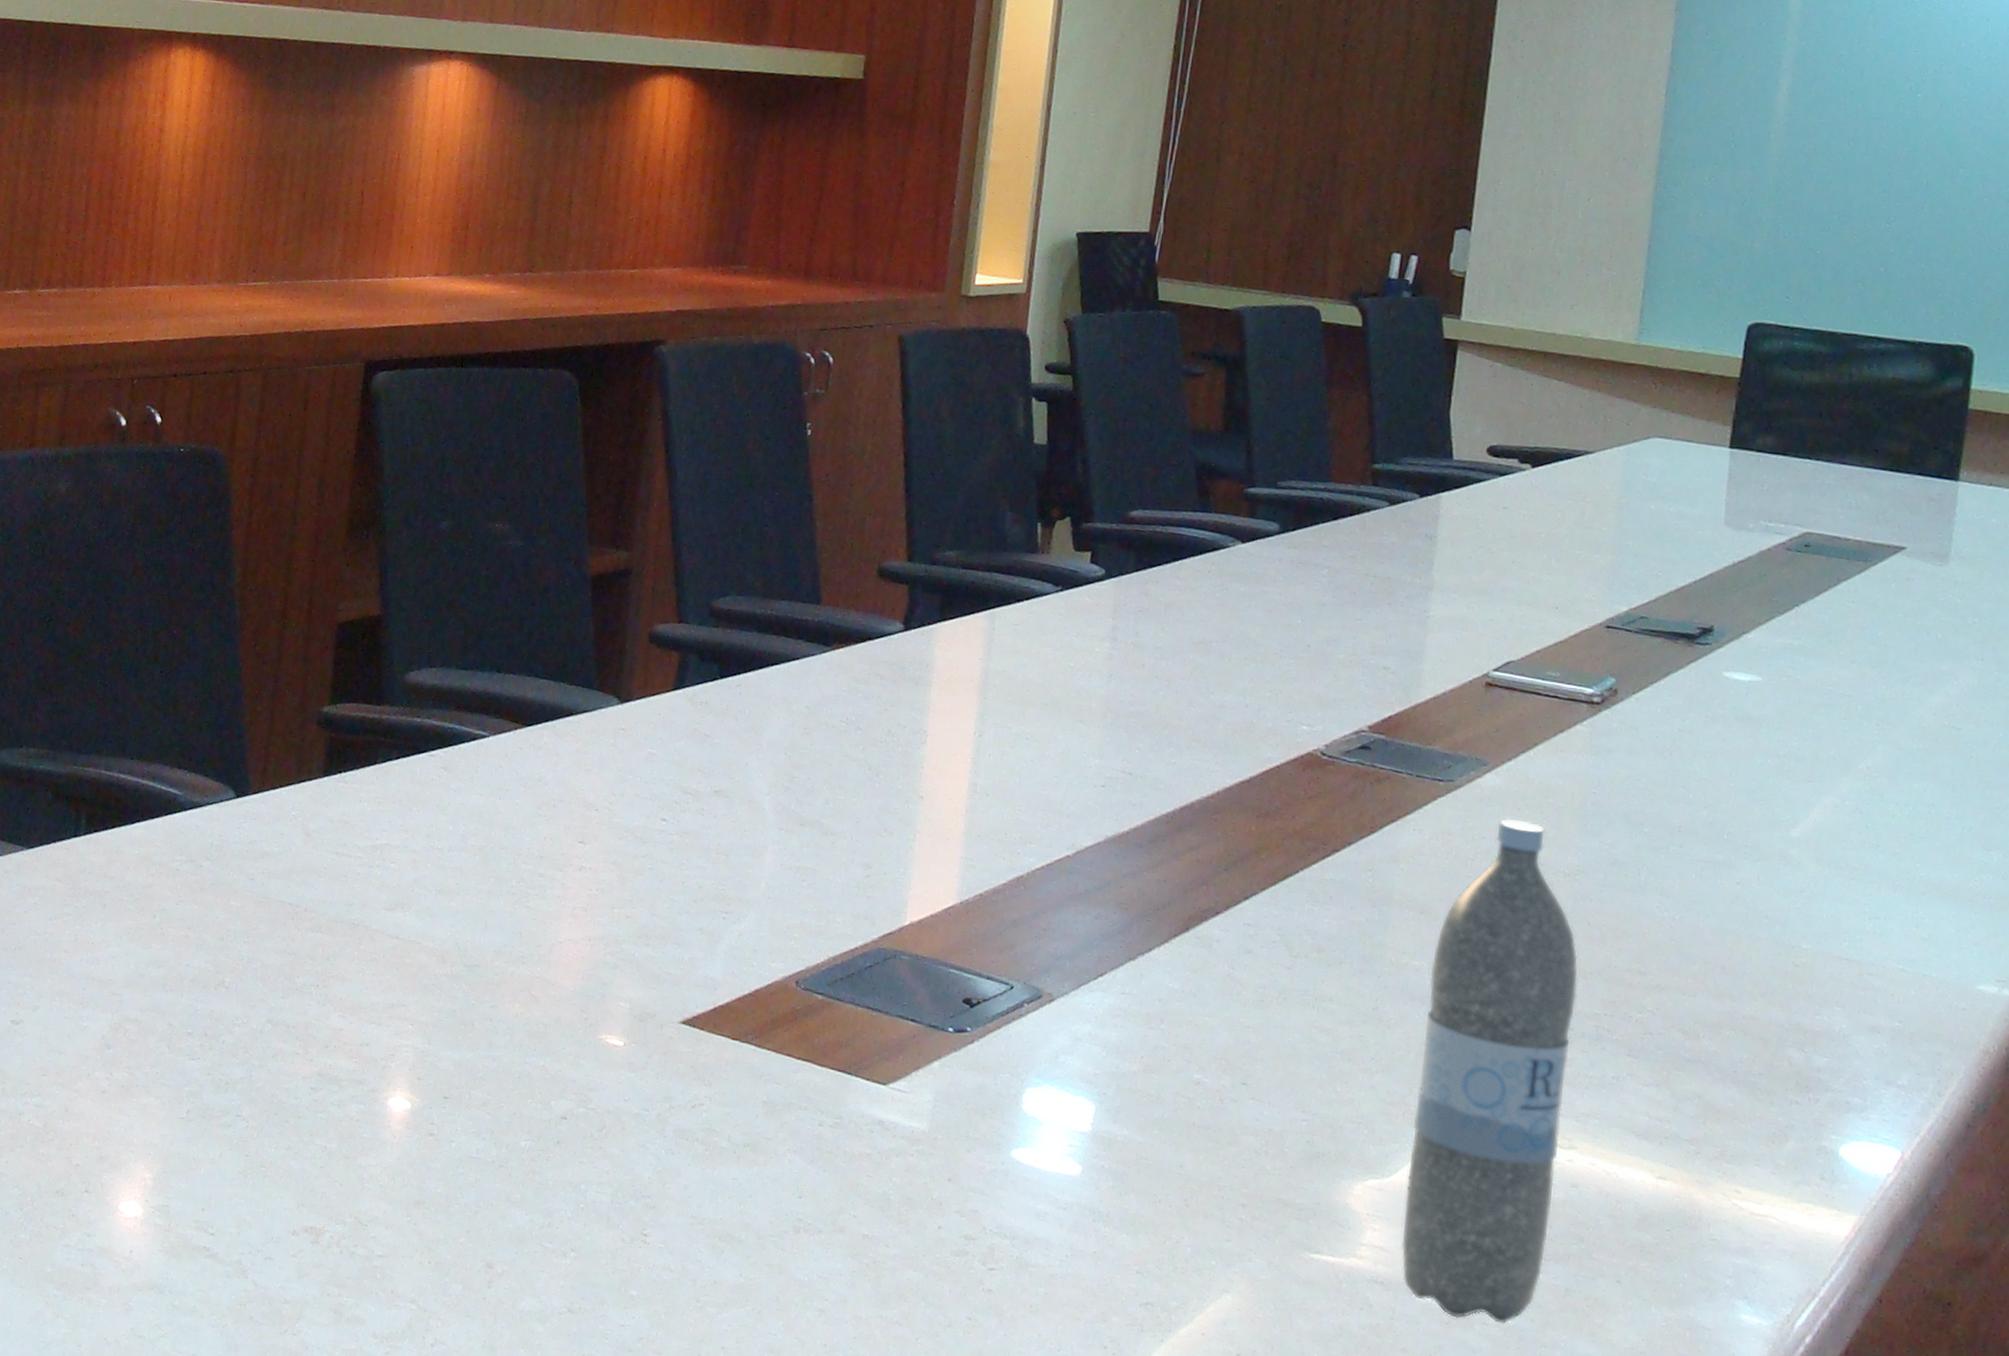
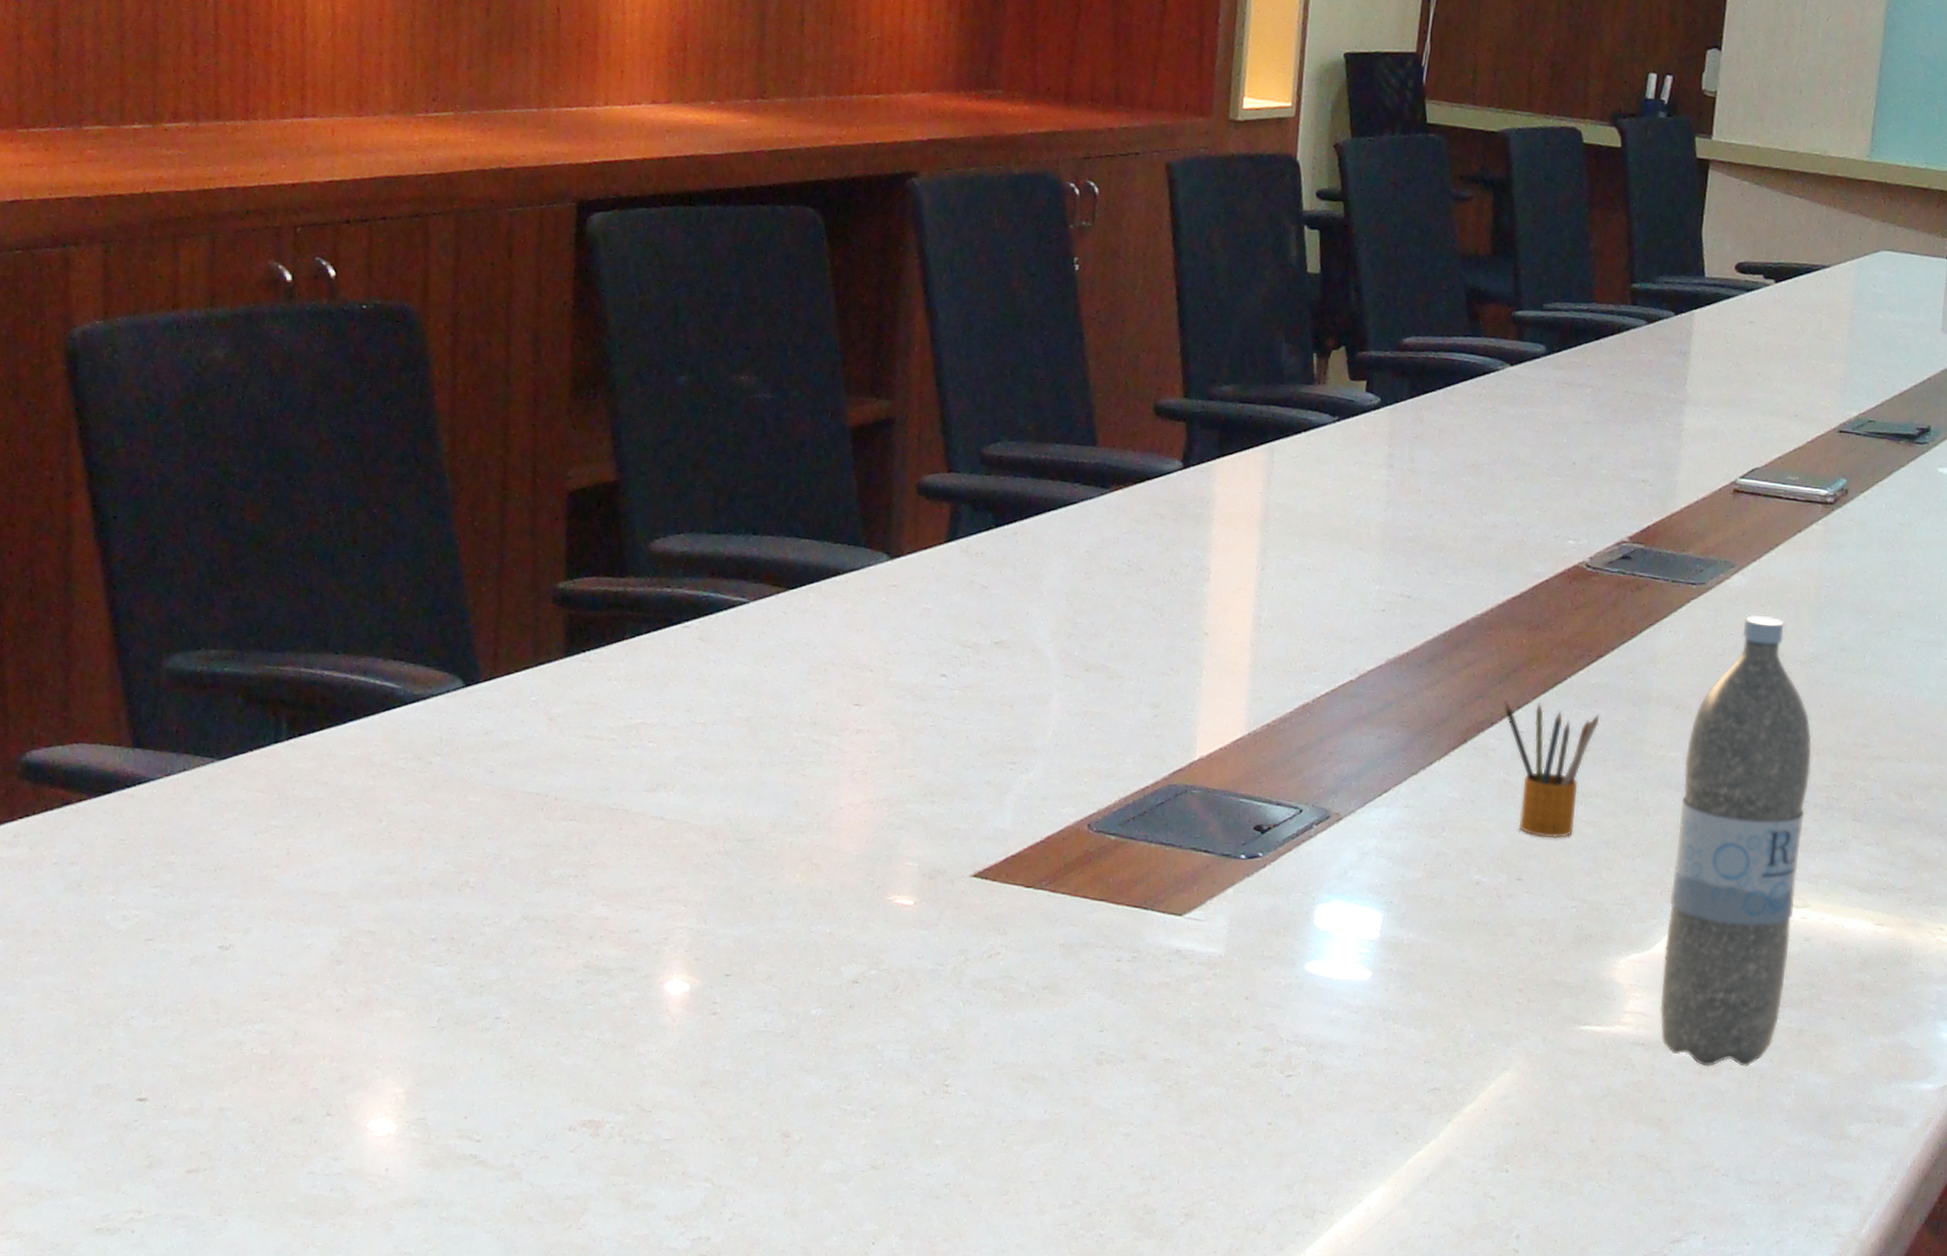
pencil box: none [1230,890,1335,1043] -> present [1504,700,1600,839]

